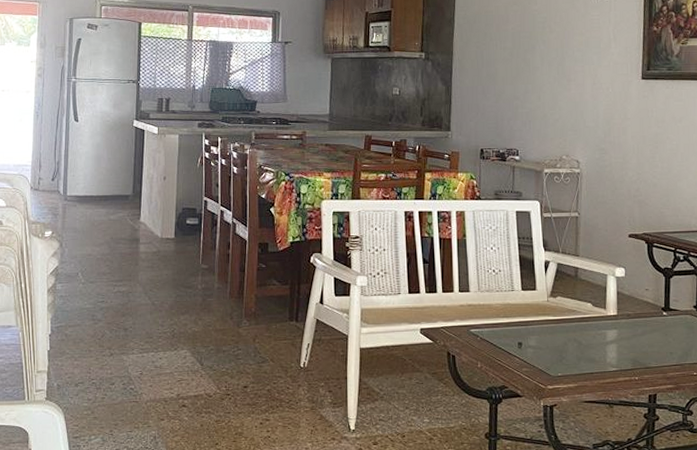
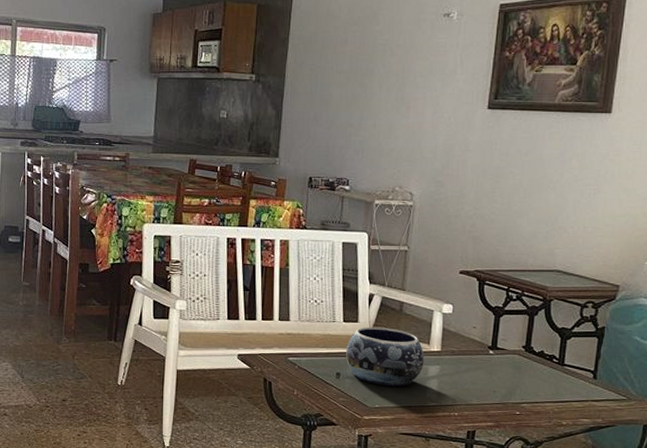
decorative bowl: none [526,293,602,354] -> present [346,326,425,387]

